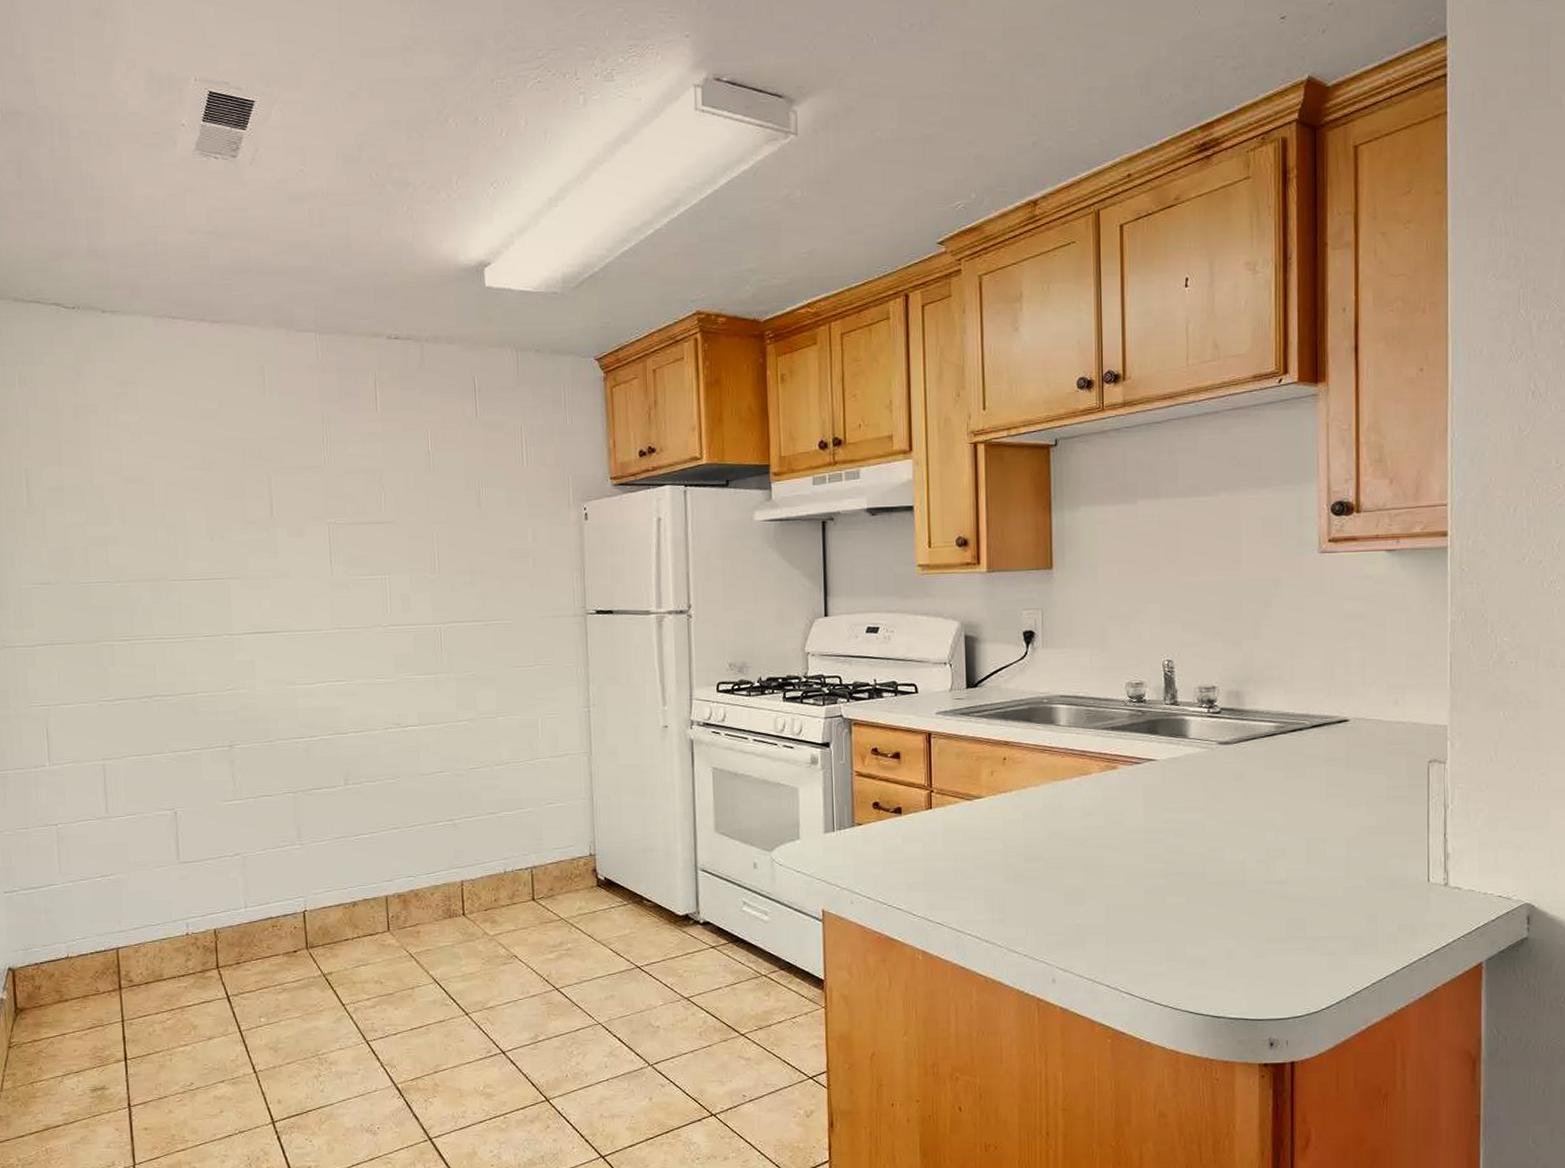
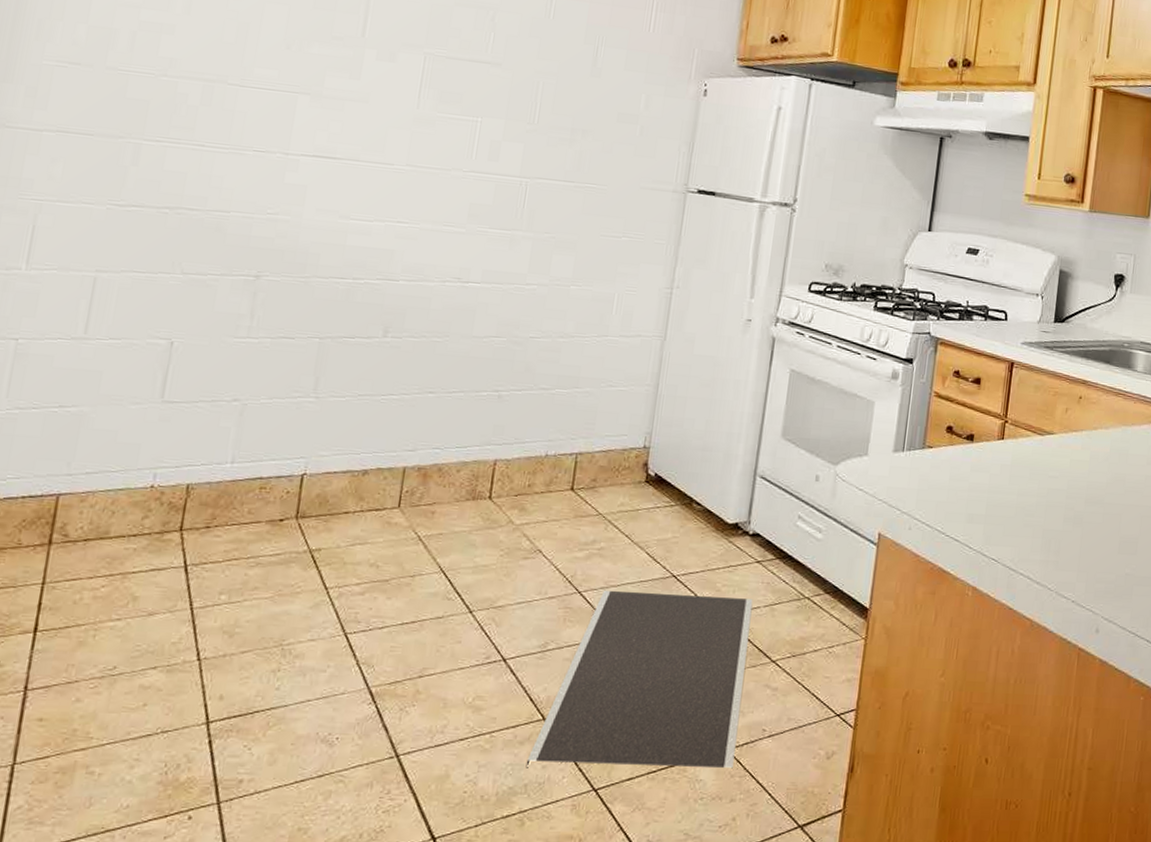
door mat: none [539,981,721,1142] -> present [525,591,753,768]

